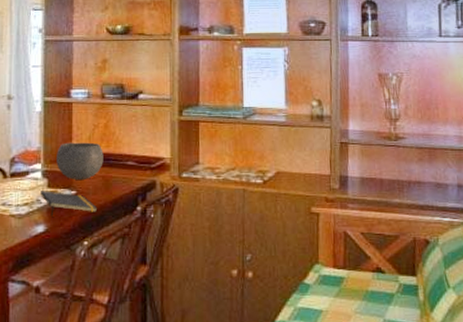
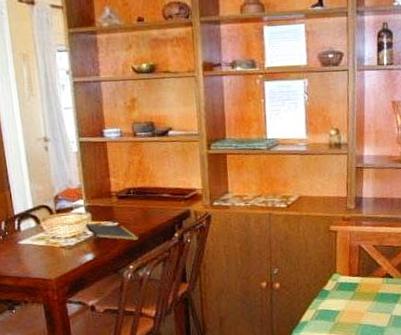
bowl: present [56,142,103,180] -> none [96,178,141,213]

